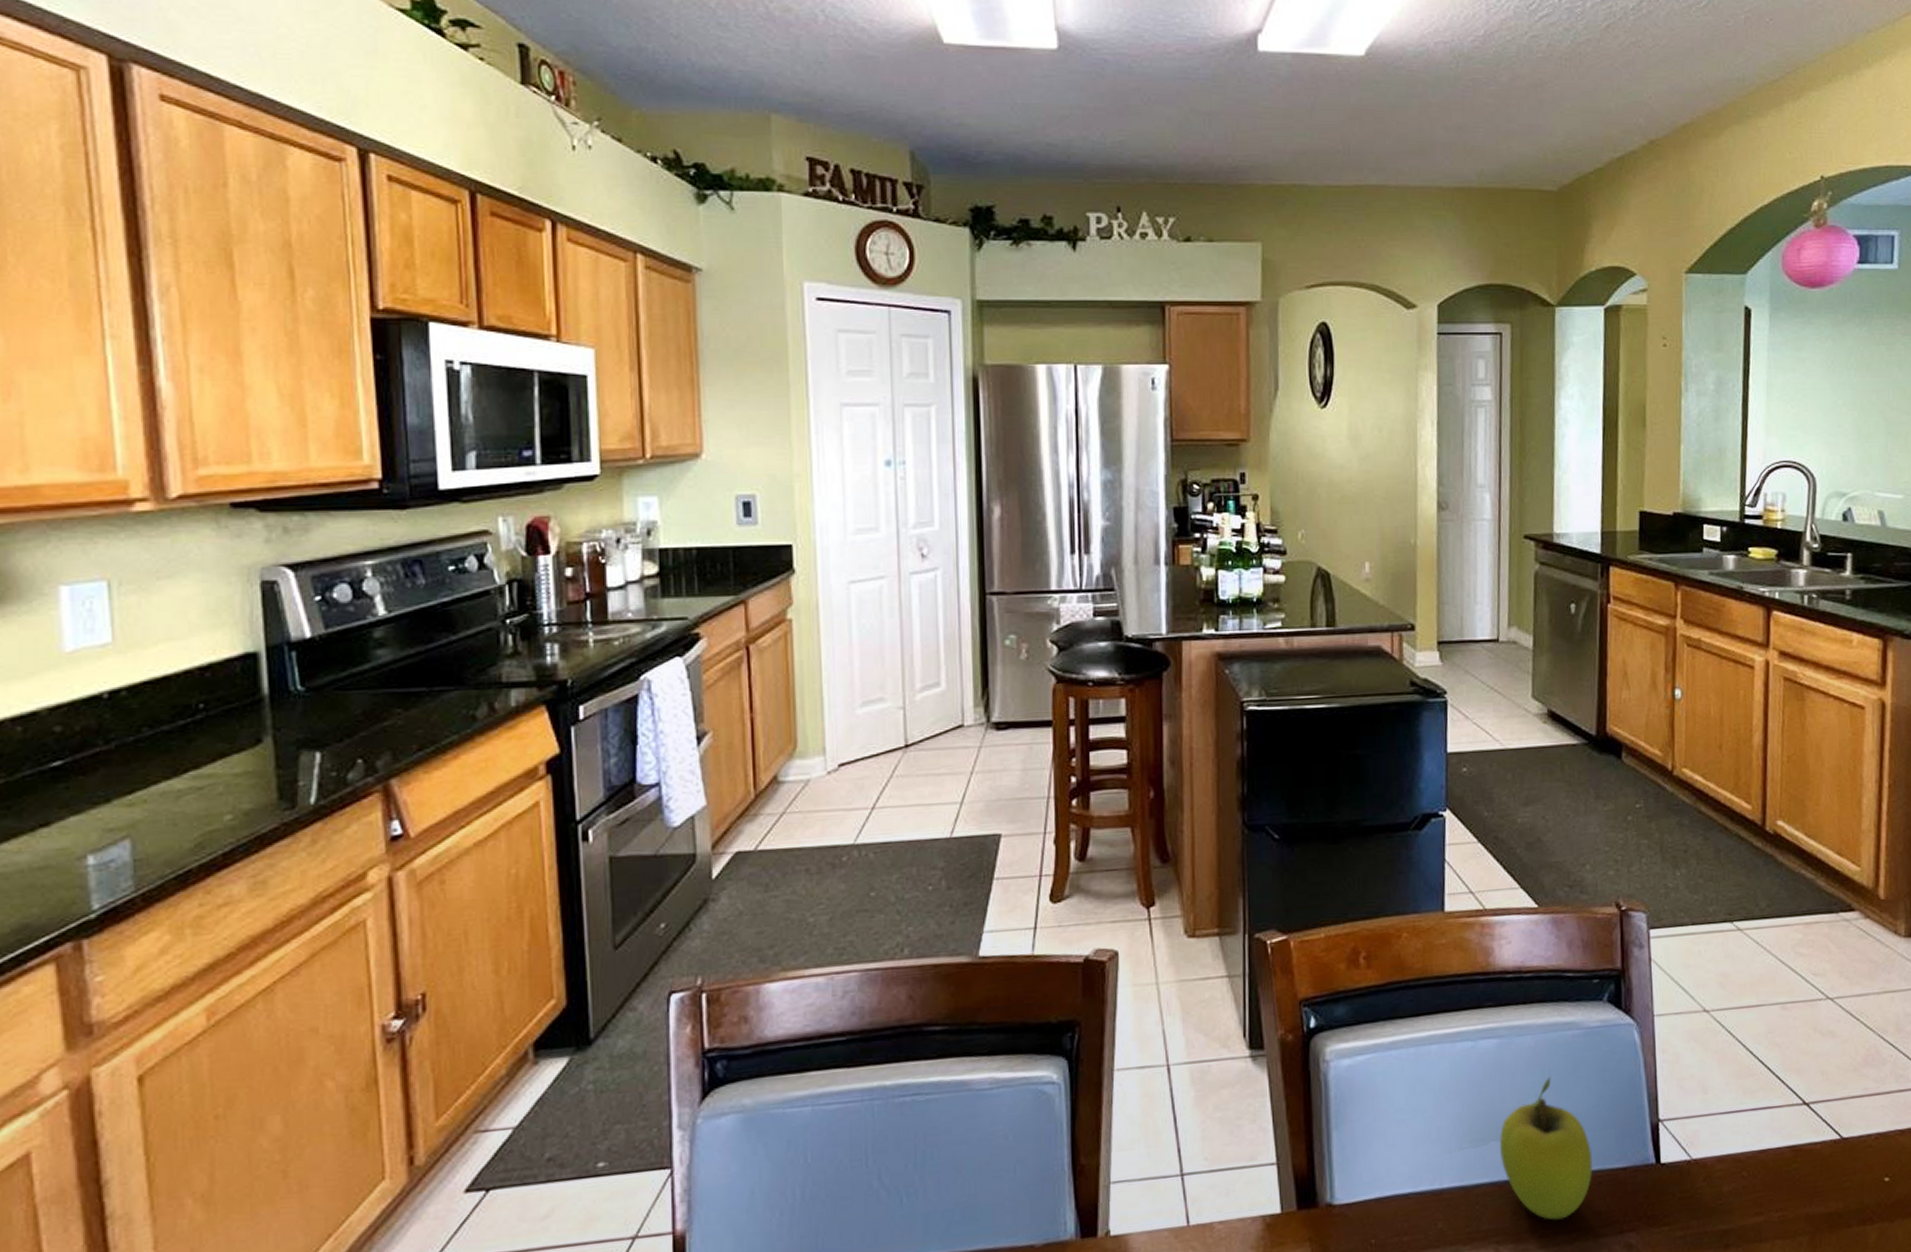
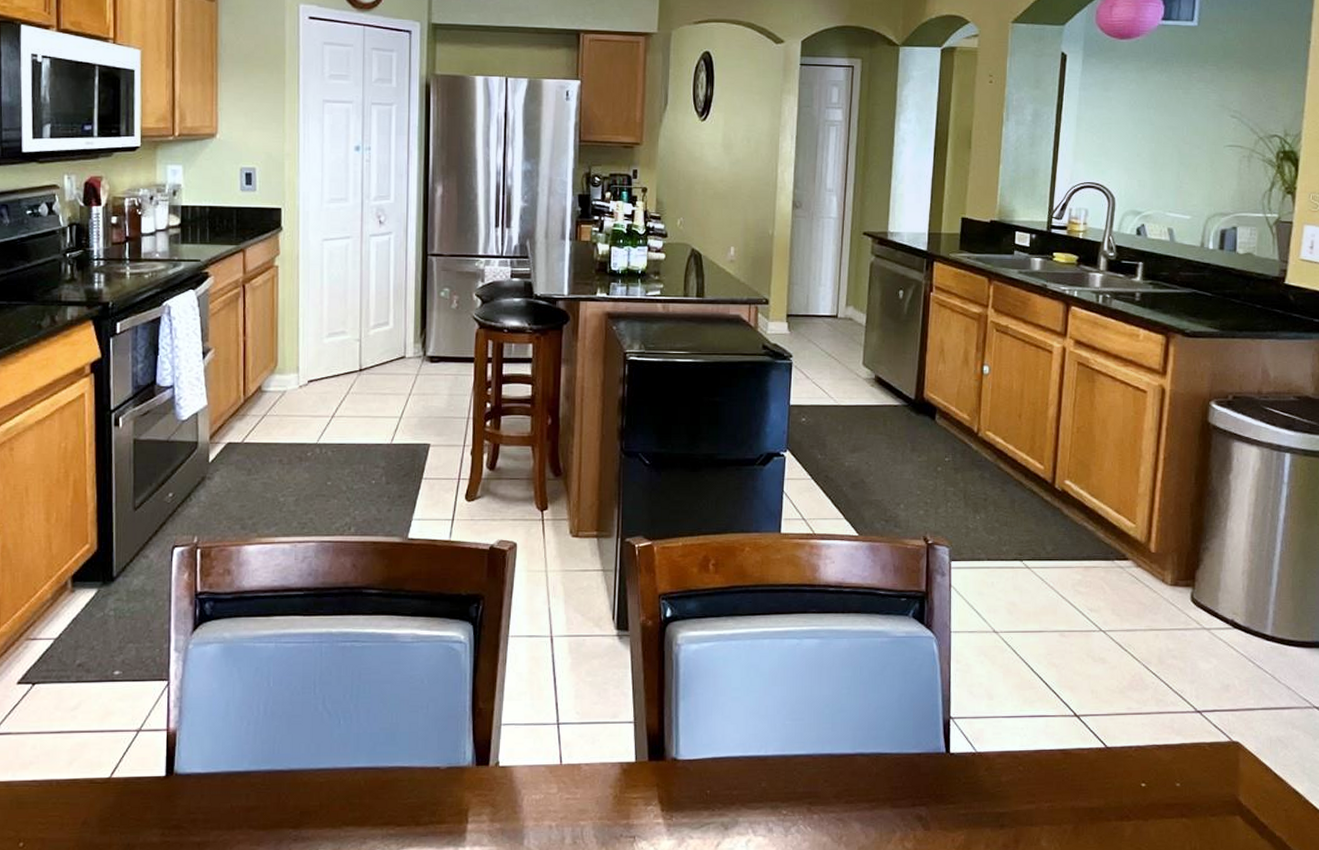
fruit: present [1500,1076,1593,1220] -> none [816,673,893,790]

